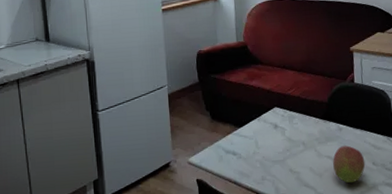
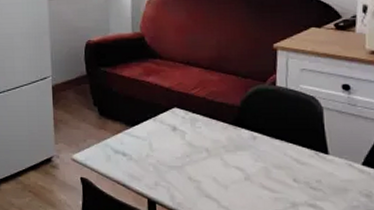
fruit: present [333,145,366,184] -> none [242,157,284,200]

